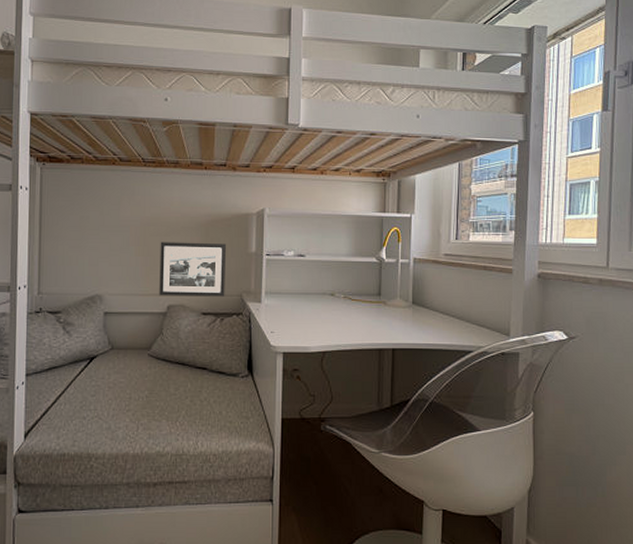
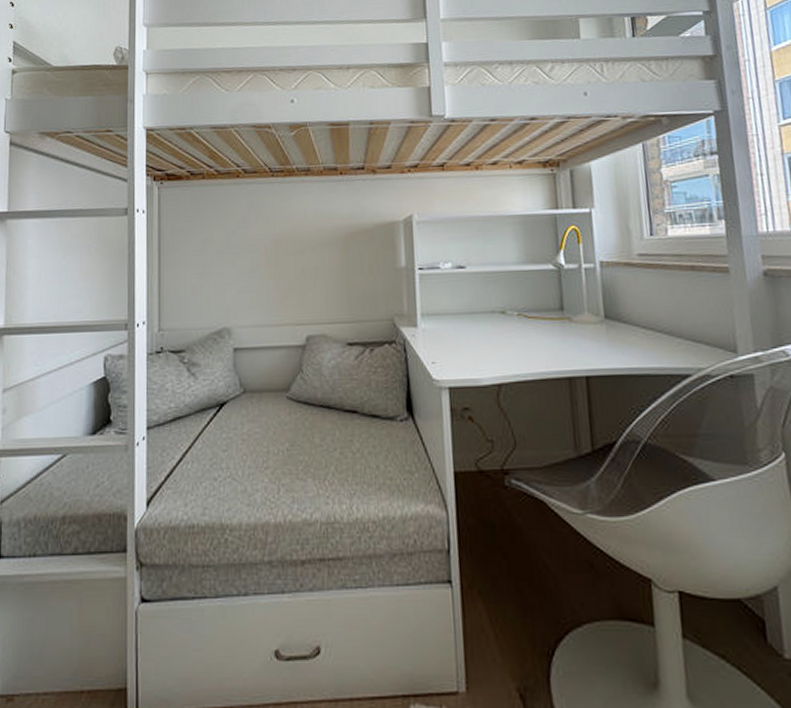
picture frame: present [159,242,227,297] -> none [294,259,374,326]

